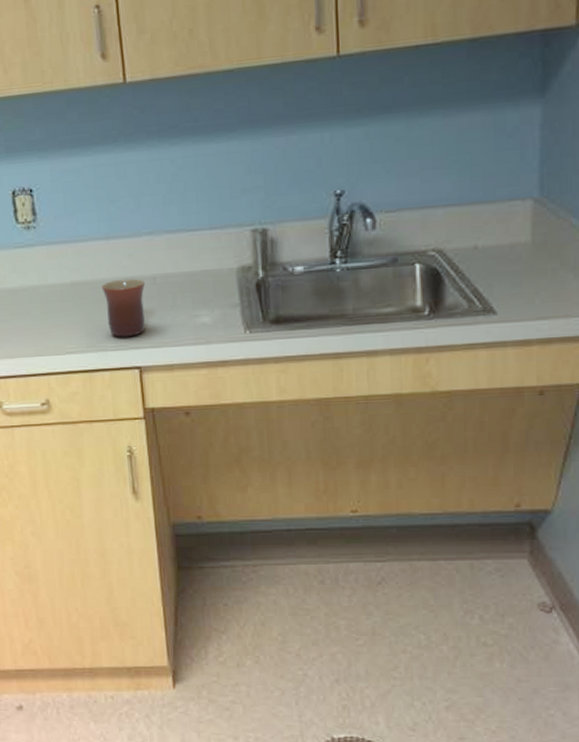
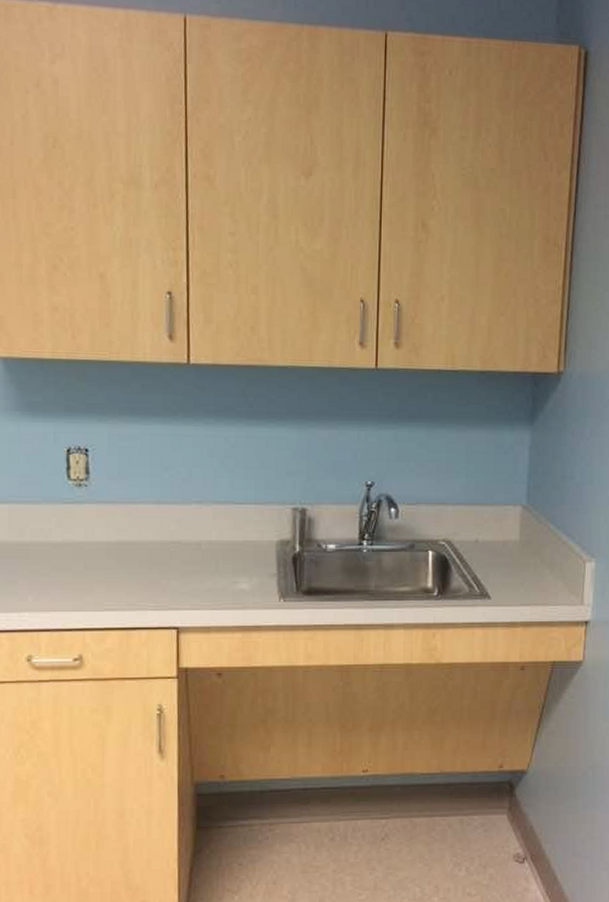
mug: present [101,278,146,337] -> none [147,542,191,598]

